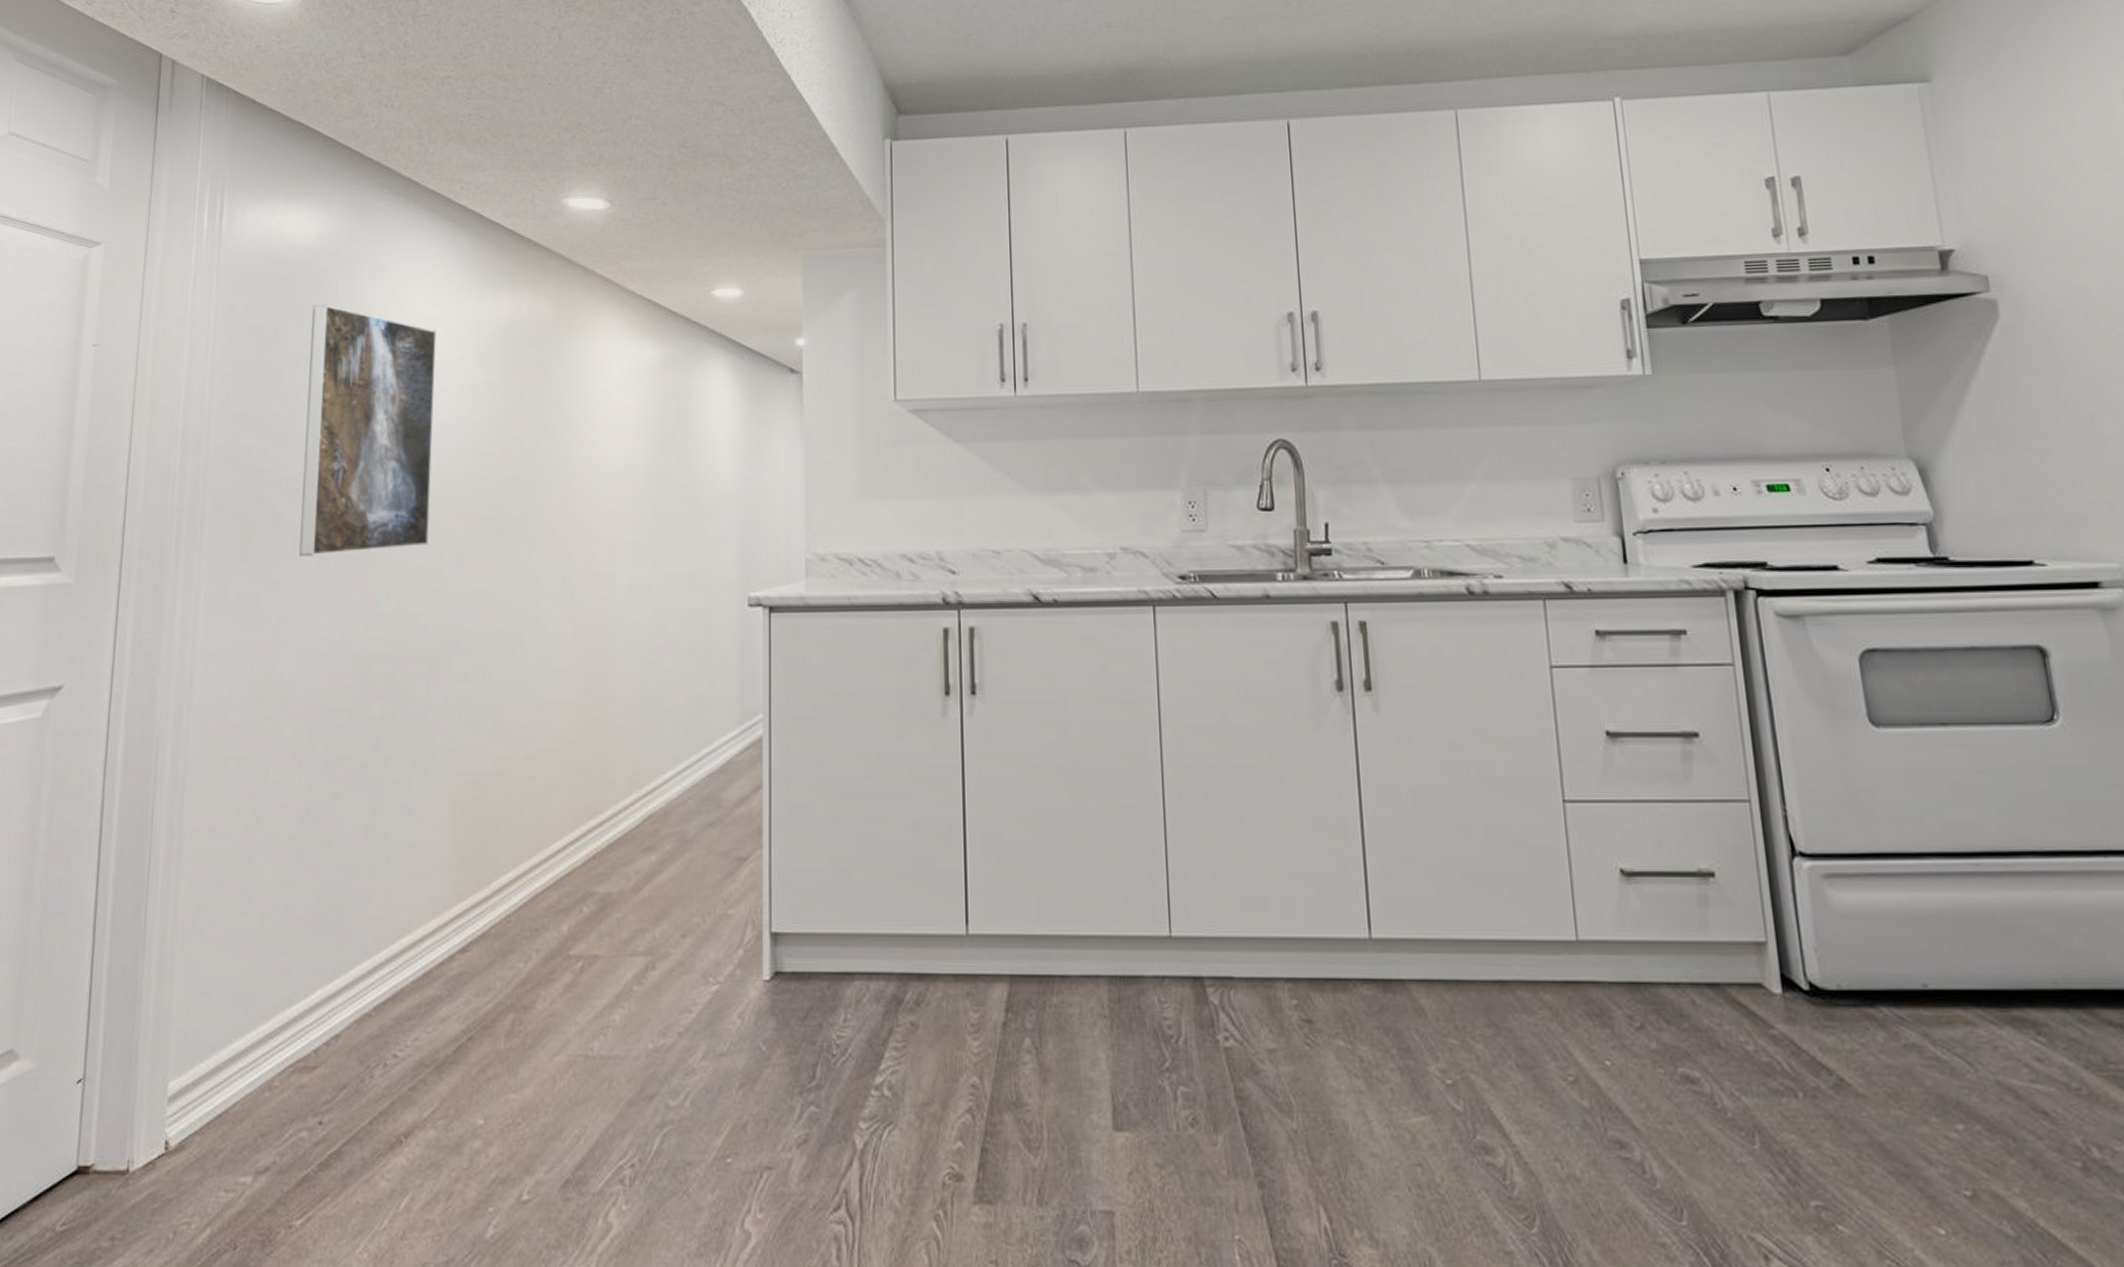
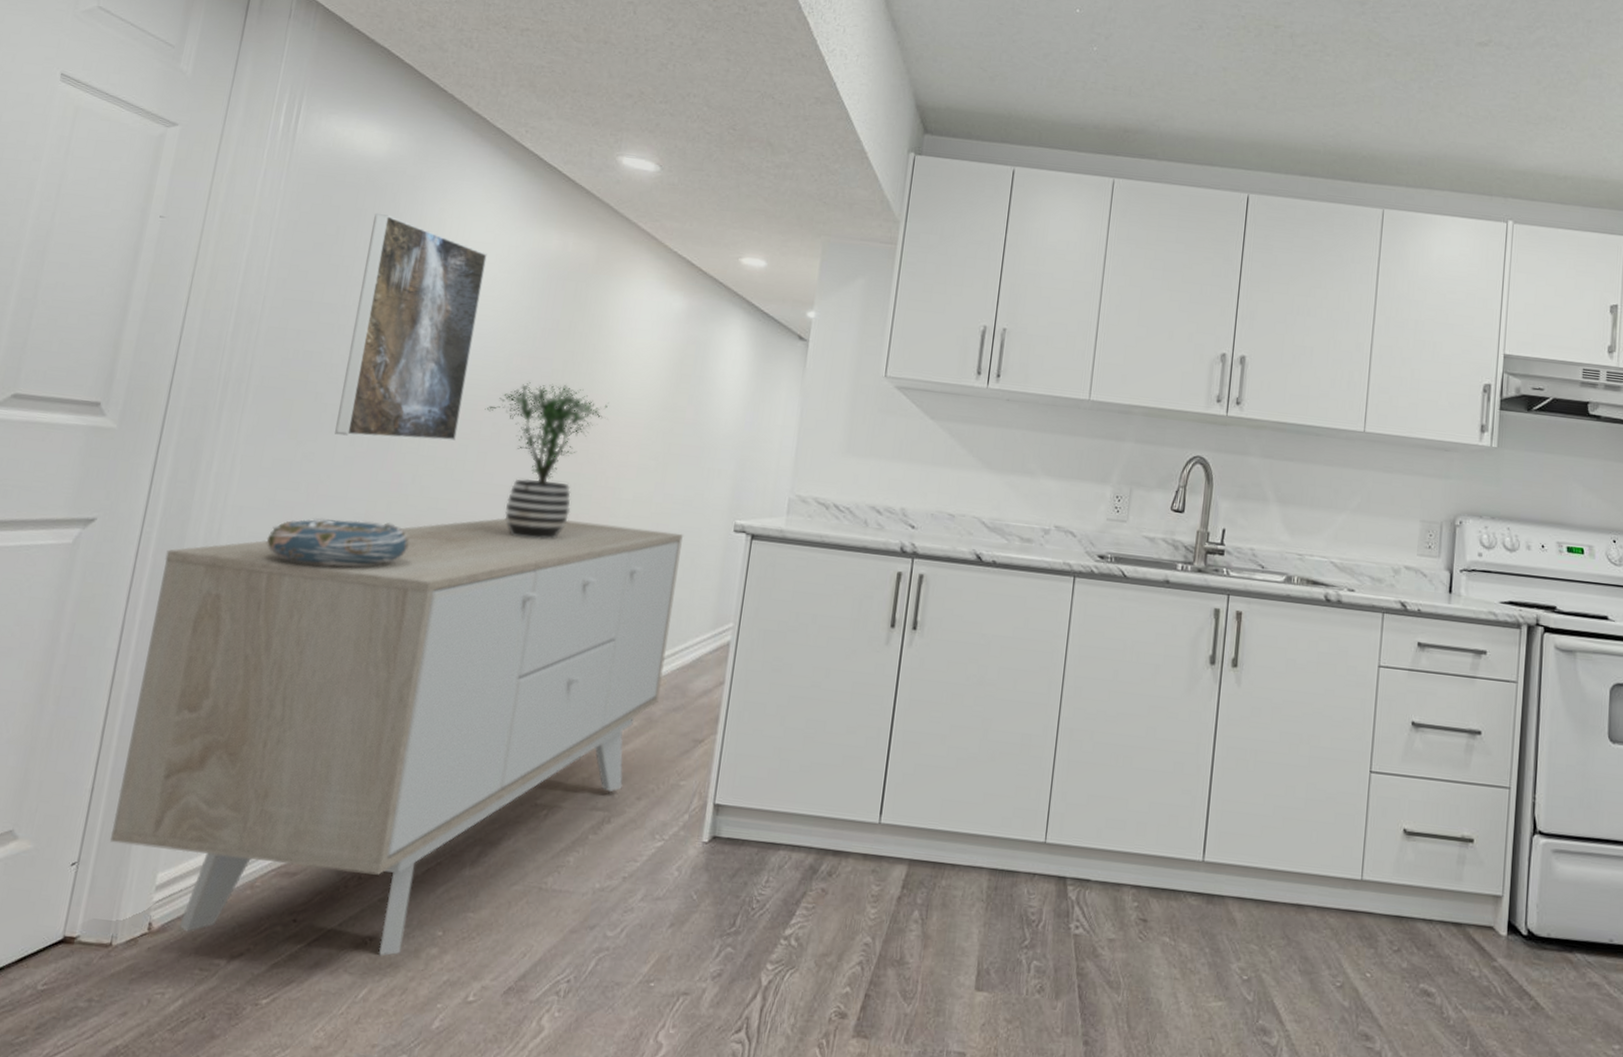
sideboard: none [114,616,693,1156] -> present [109,517,684,956]
decorative bowl: none [241,647,394,709] -> present [266,518,410,568]
potted plant: none [455,464,590,646] -> present [485,382,609,540]

